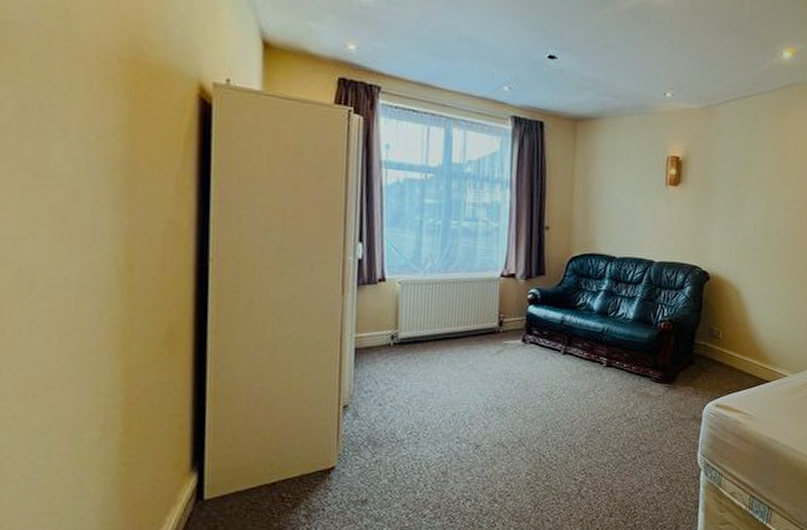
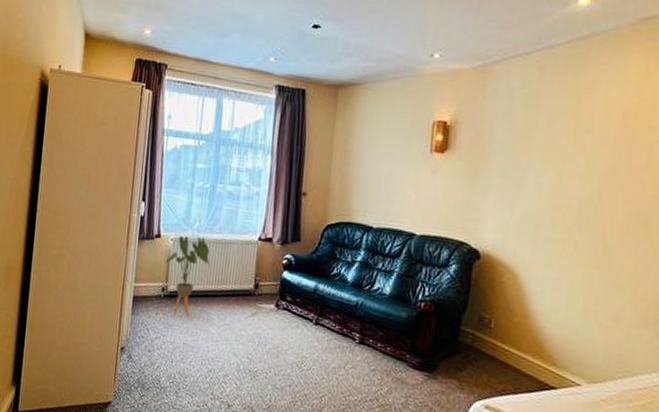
house plant: none [392,277,448,363] -> present [165,235,211,317]

